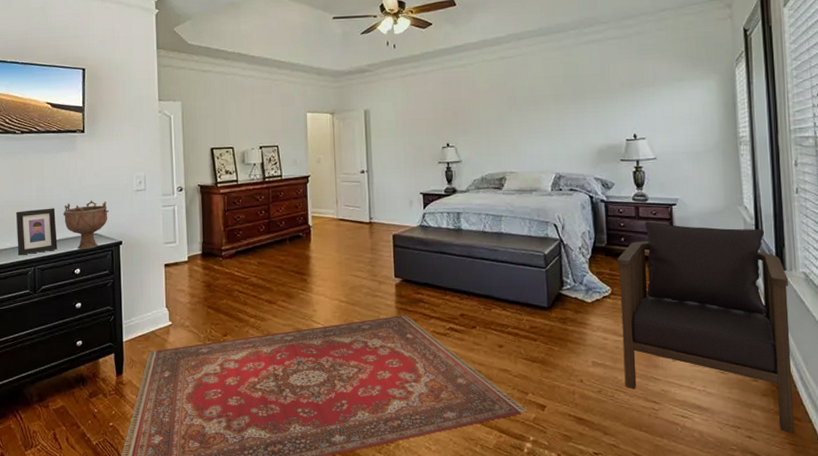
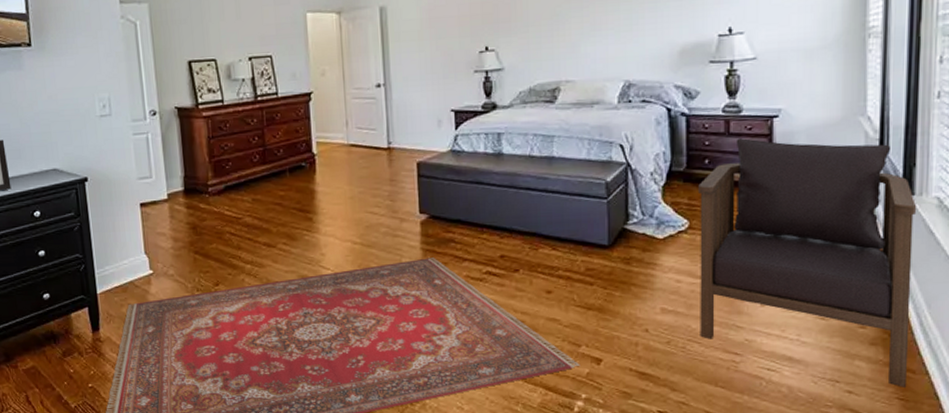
decorative bowl: present [63,200,109,250] -> none [14,129,69,189]

